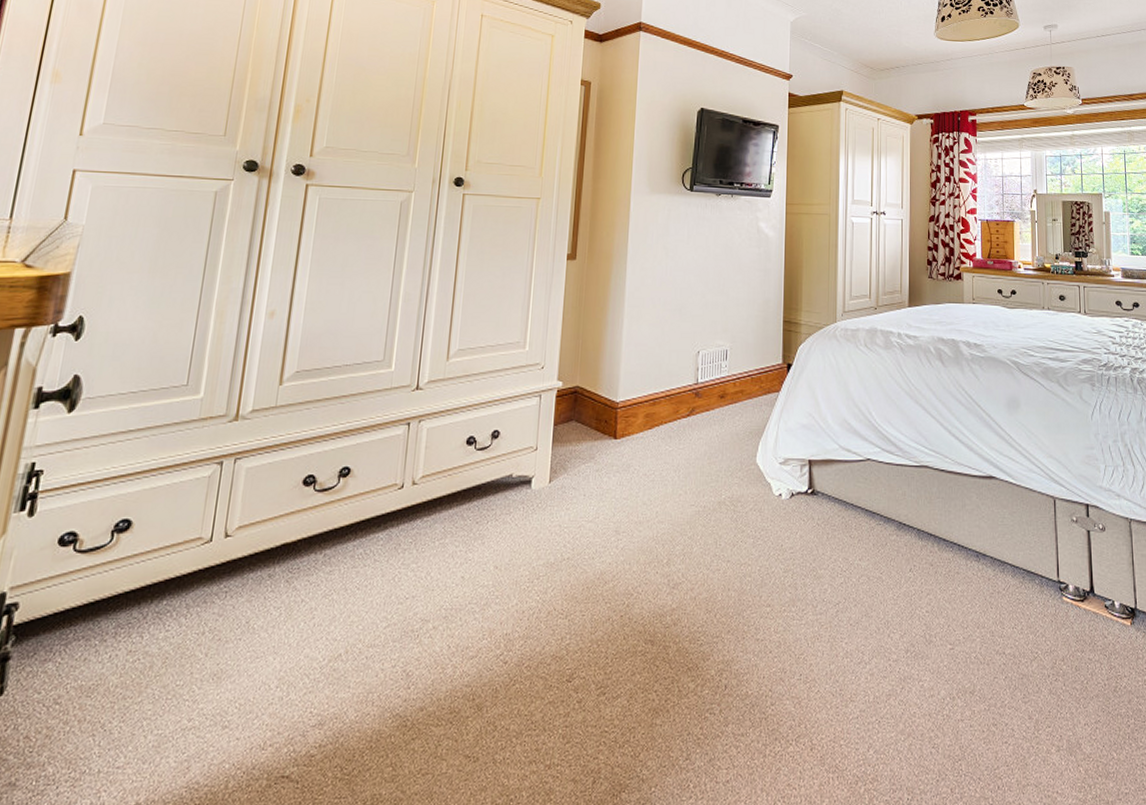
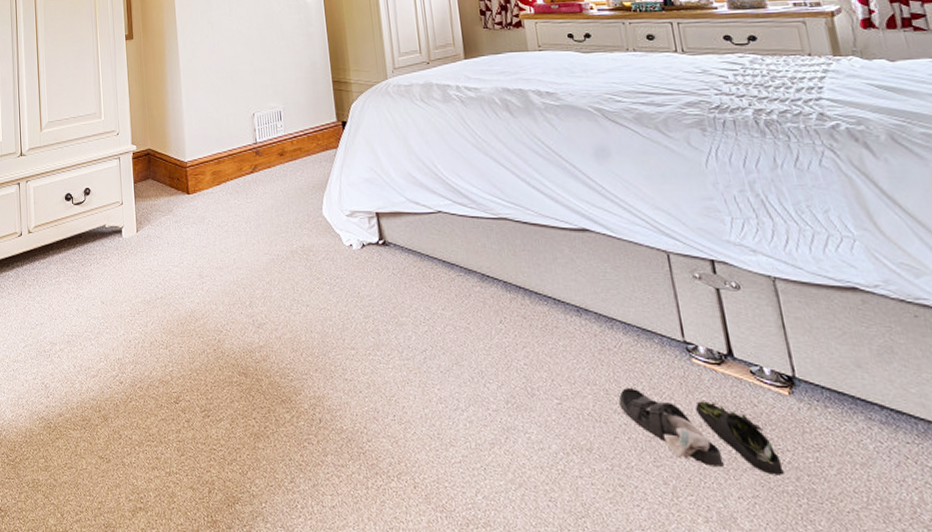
shoe: none [1001,628,1120,700] -> present [618,387,784,476]

